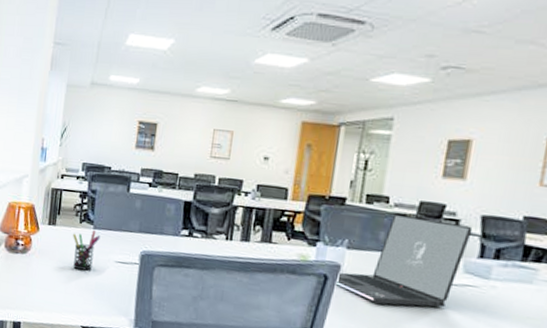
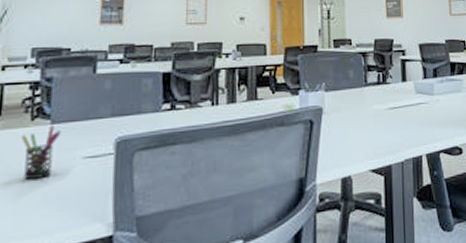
laptop: present [335,213,473,308] -> none [320,52,415,136]

